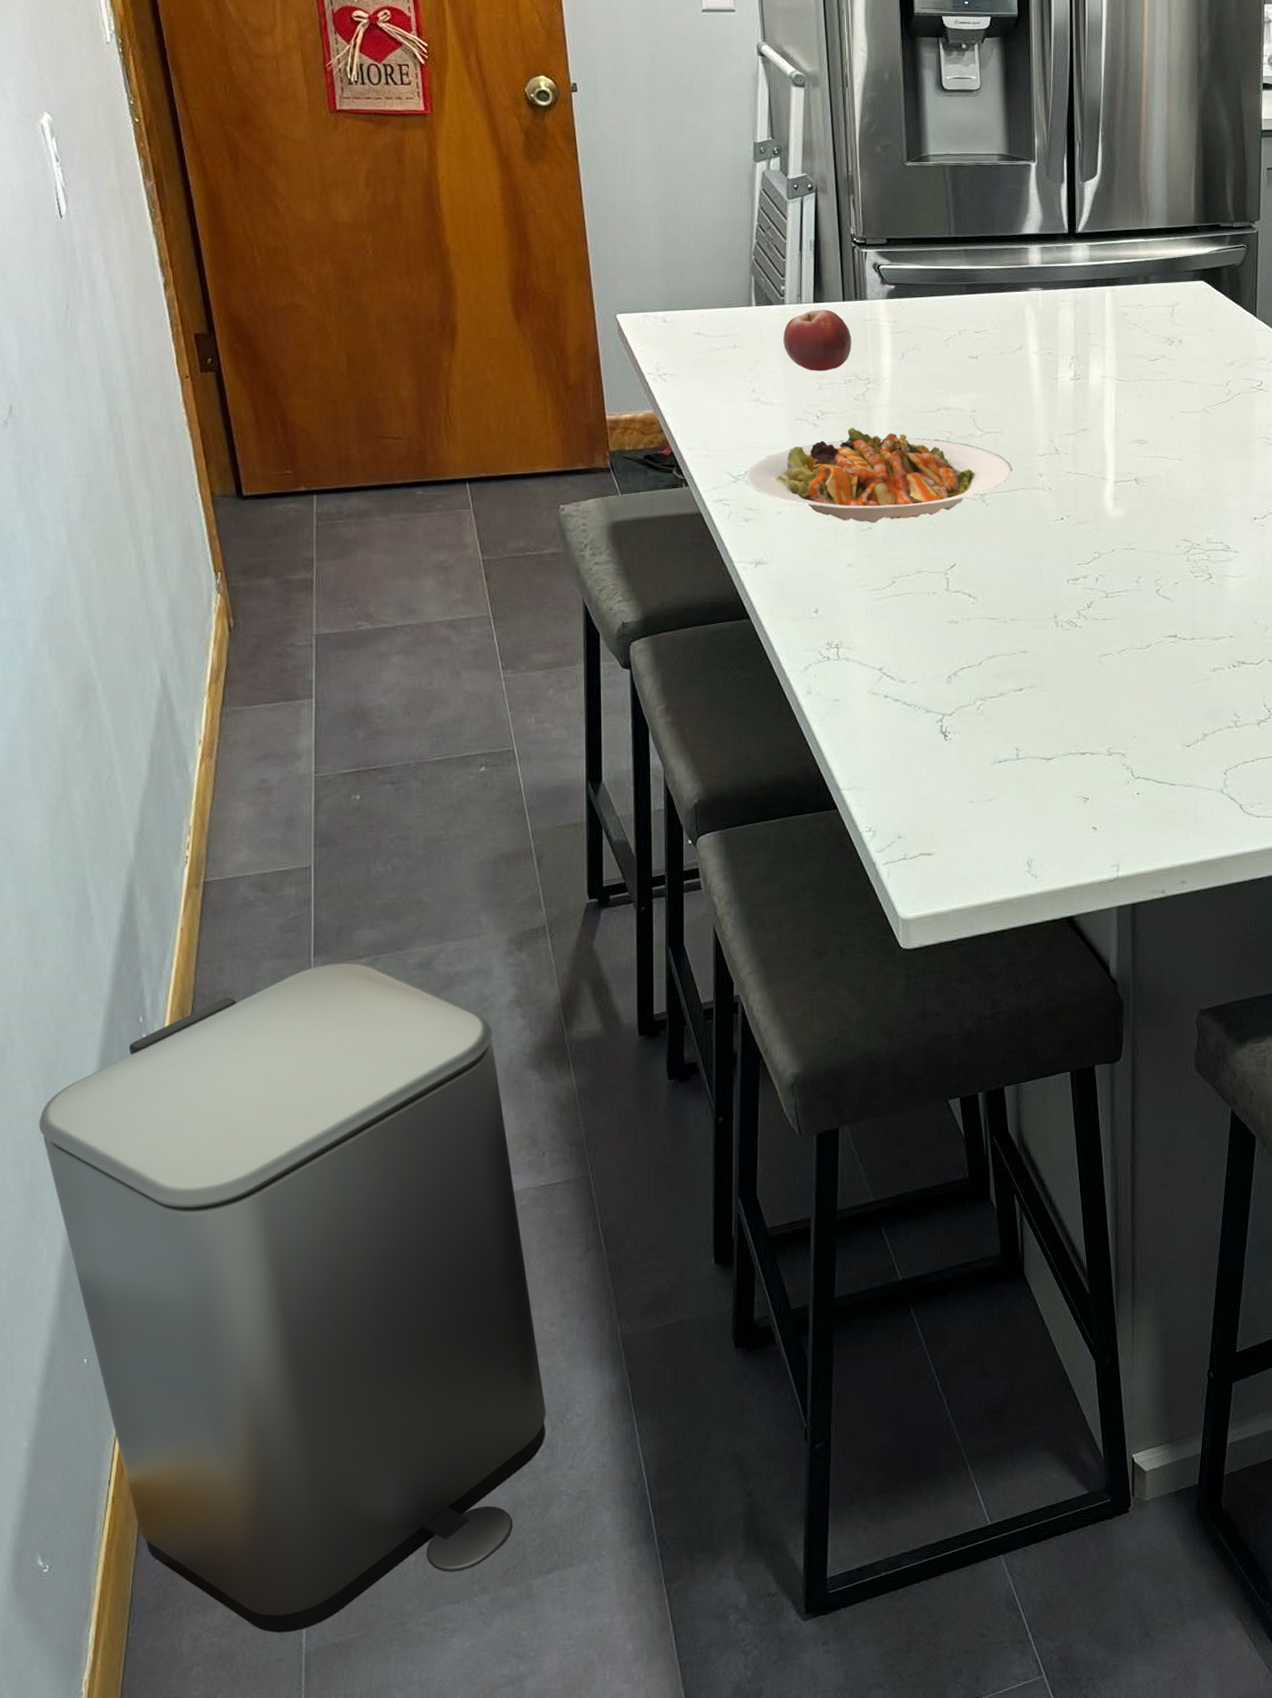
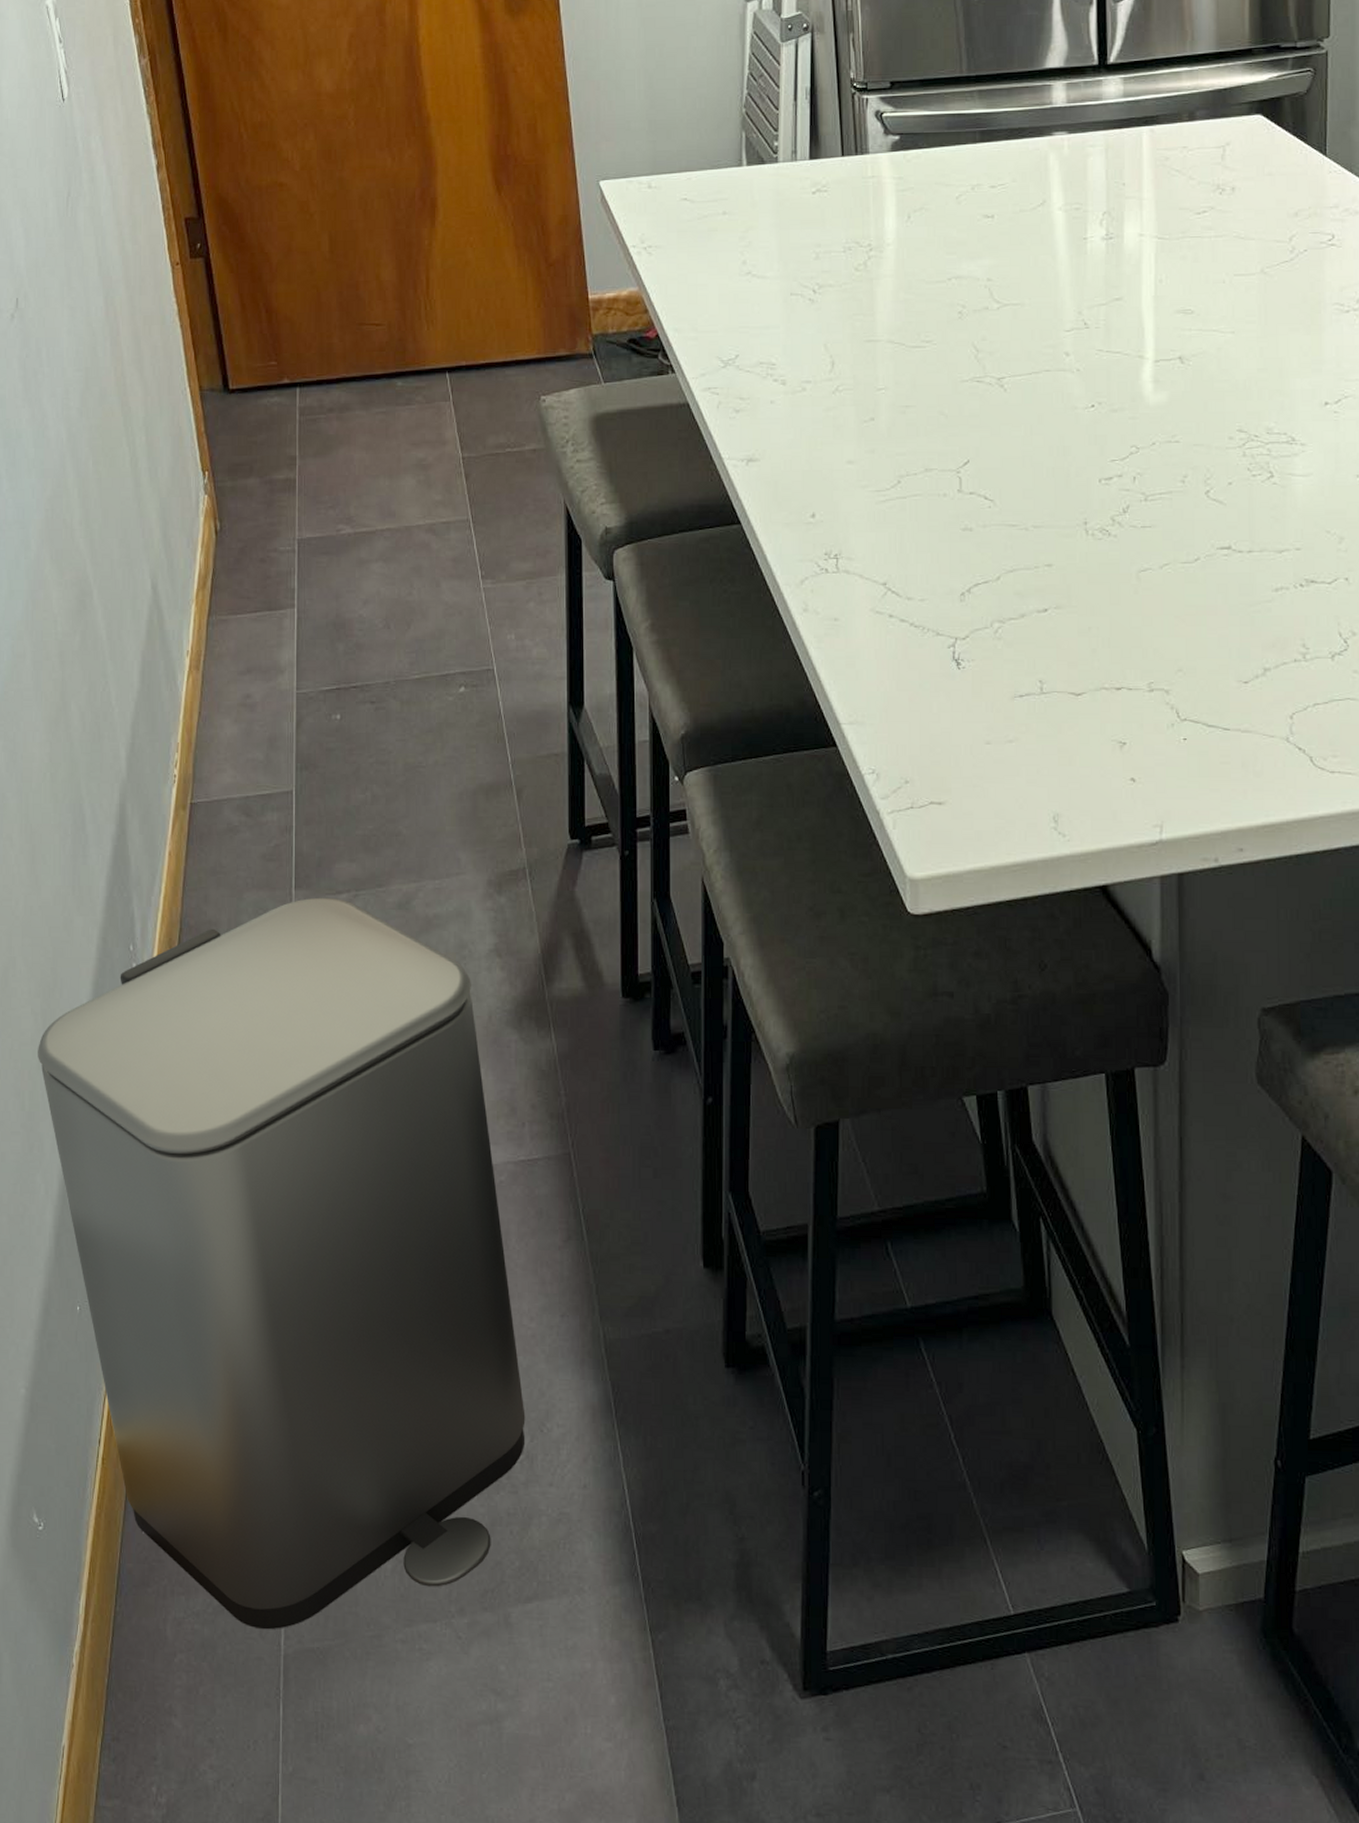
salad: present [745,427,1012,523] -> none [735,301,1034,413]
fruit: present [783,309,852,371] -> none [777,167,852,238]

